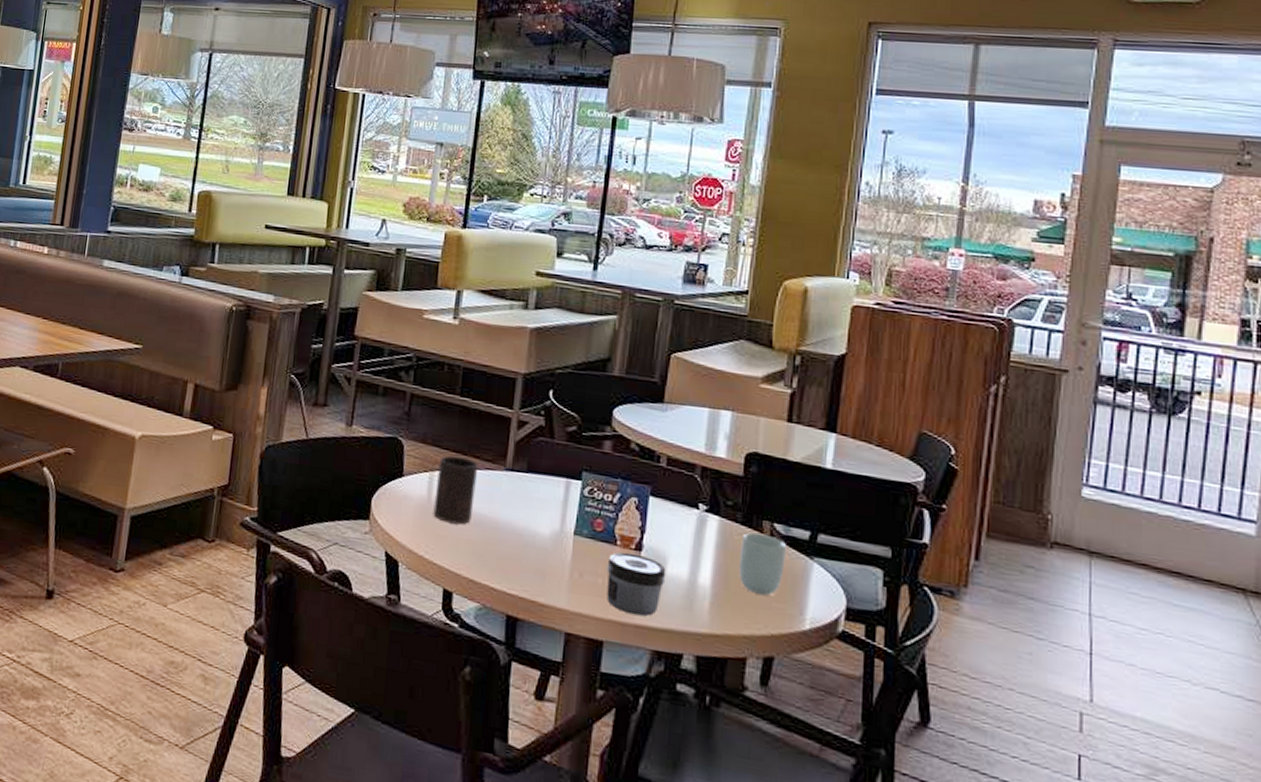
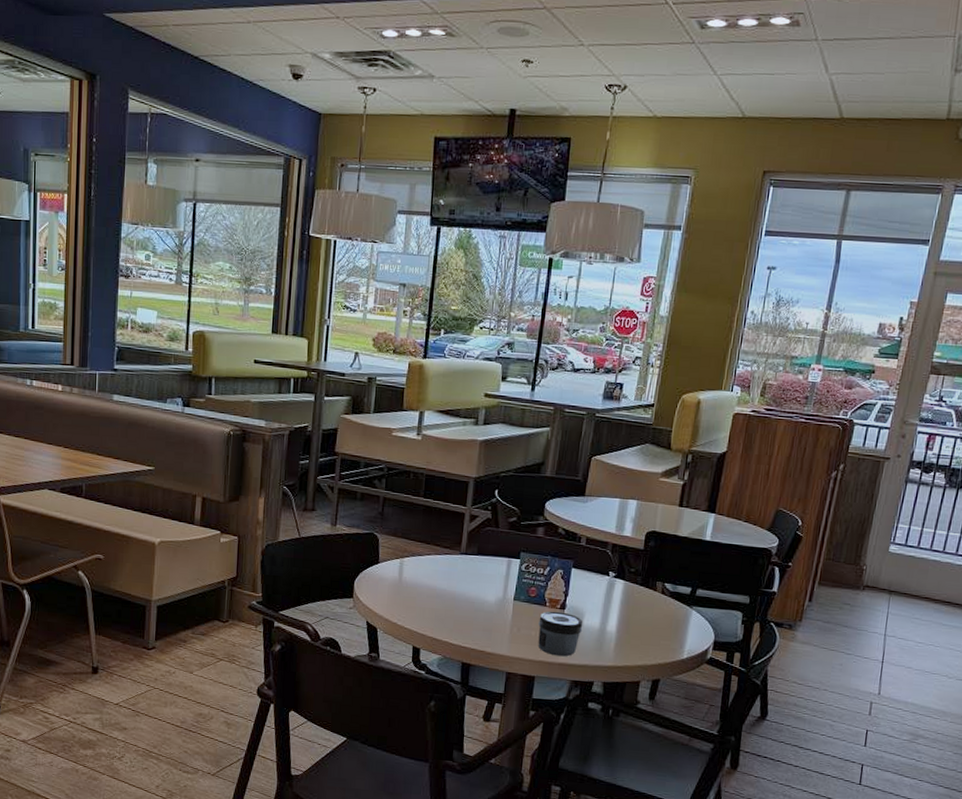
cup: present [433,455,479,525] -> none [403,545,439,598]
cup: present [739,532,787,596] -> none [637,591,674,636]

